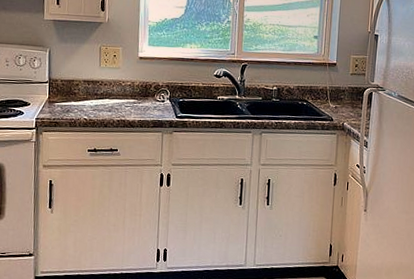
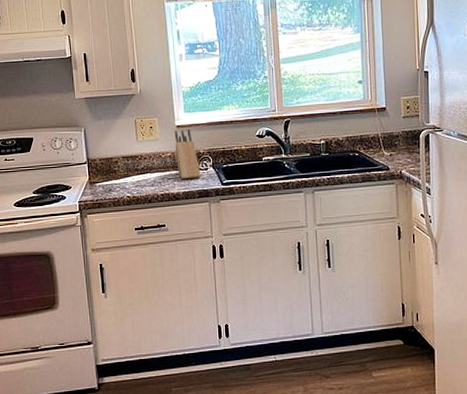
knife block: none [135,61,157,109] -> present [174,129,200,180]

